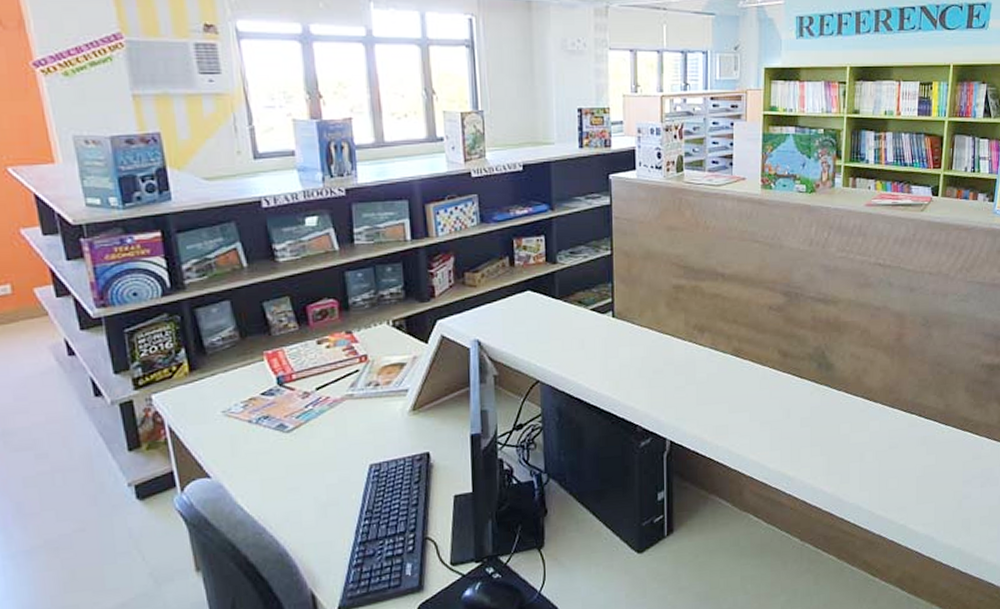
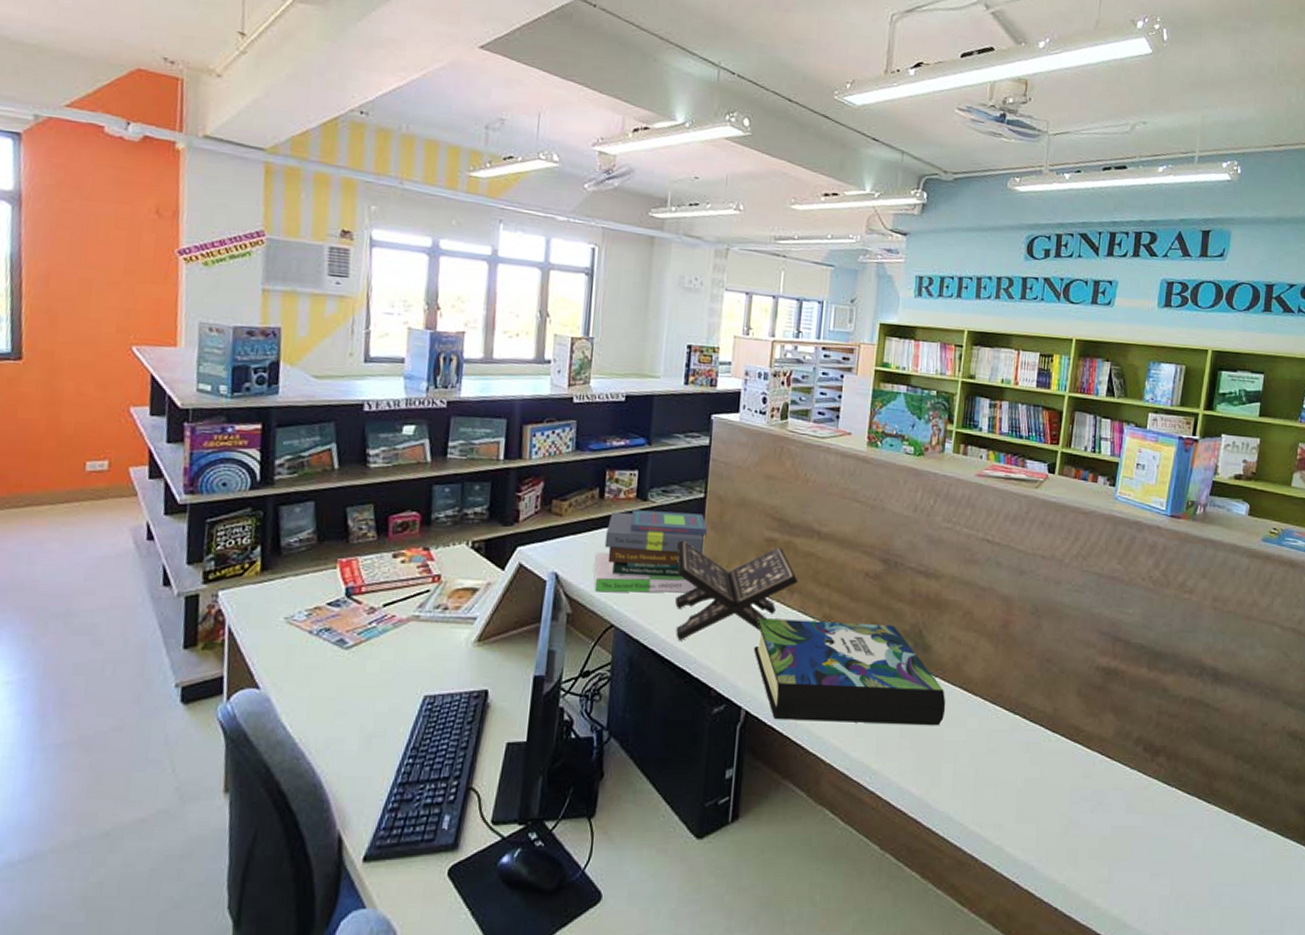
books: none [512,270,617,353] -> present [593,510,707,593]
book stand: none [590,292,707,387] -> present [675,540,798,640]
book: none [672,350,850,446] -> present [753,618,946,725]

